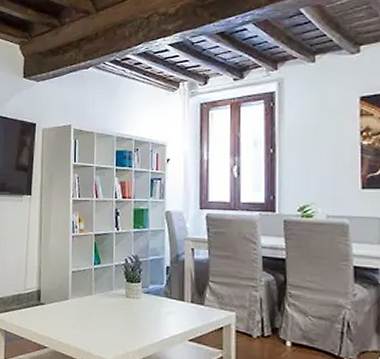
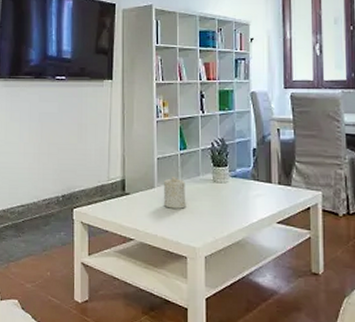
candle: none [77,289,99,321] -> present [164,175,186,209]

